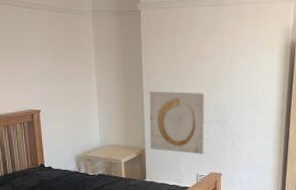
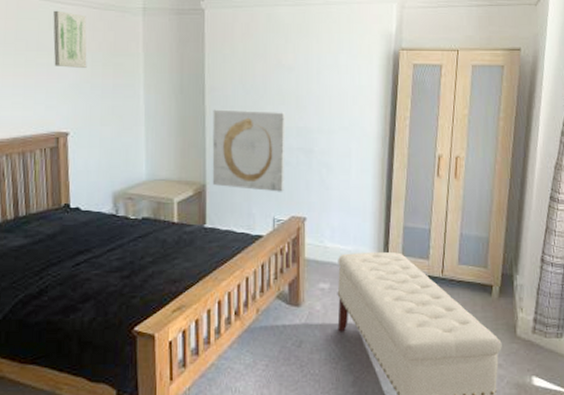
wall art: none [23,14,51,60] -> present [53,10,87,68]

